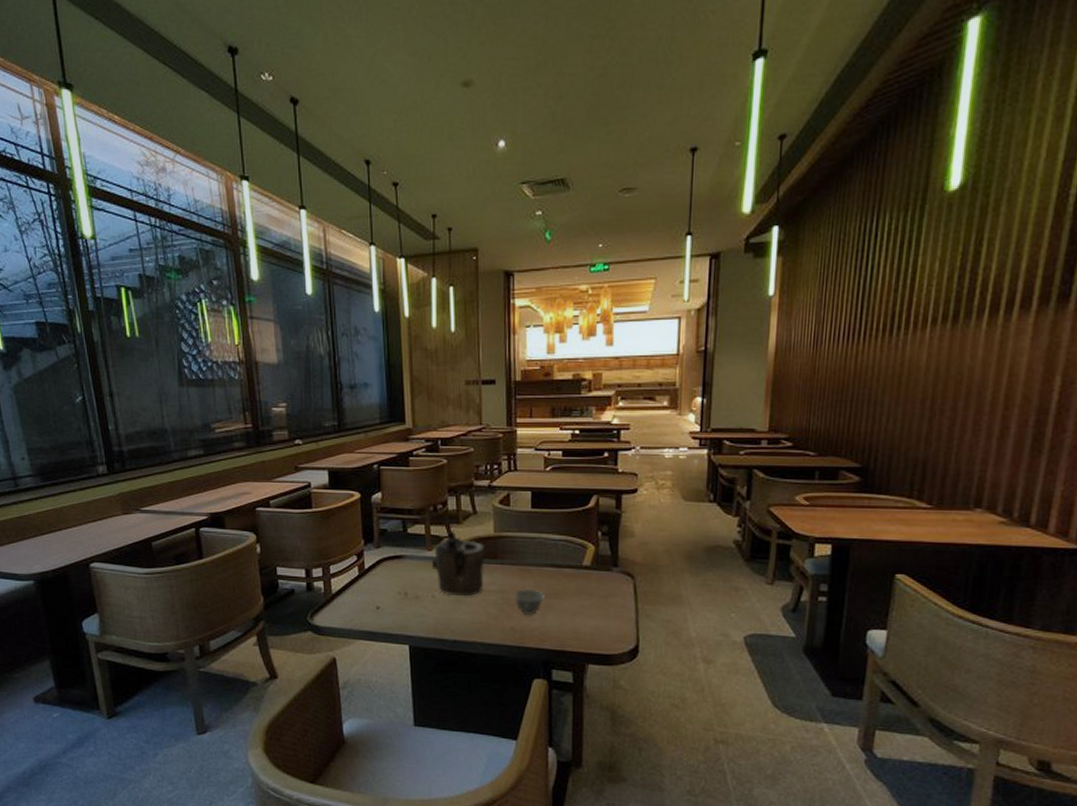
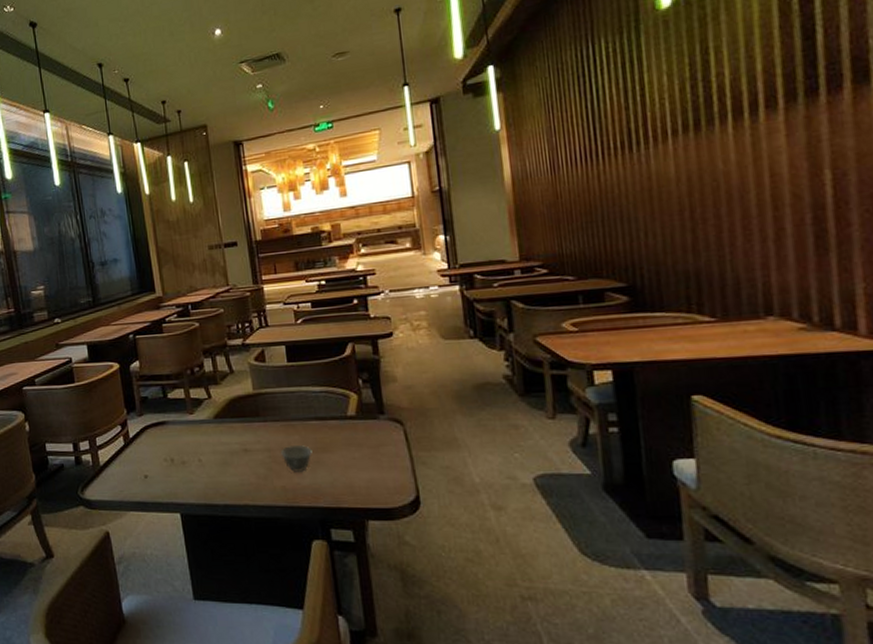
teapot: present [431,531,485,597] -> none [194,392,249,459]

